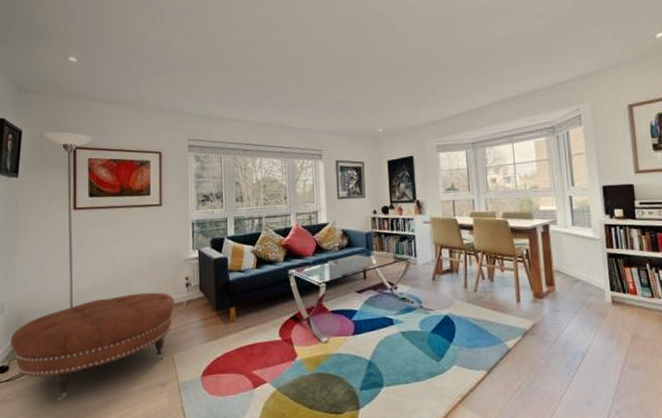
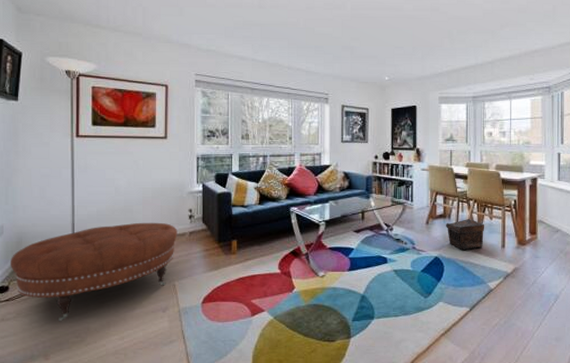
pouch: none [454,271,497,308] -> present [446,218,485,251]

